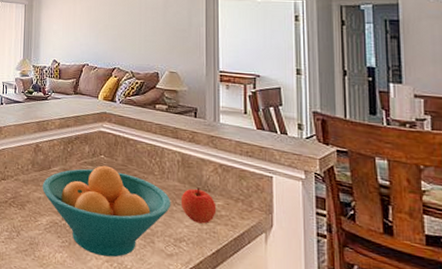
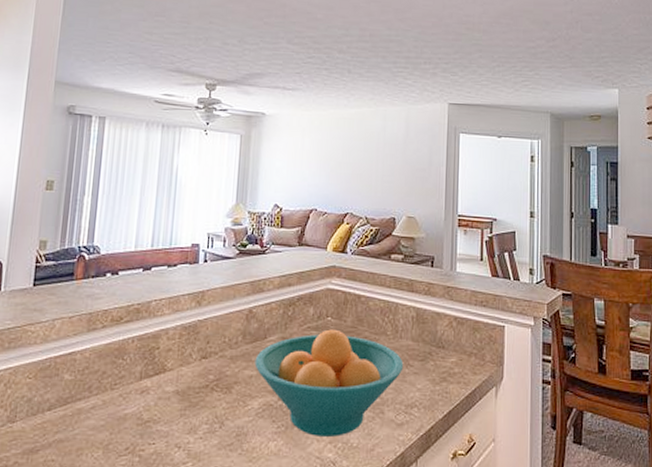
apple: present [180,187,217,224] -> none [413,345,450,384]

